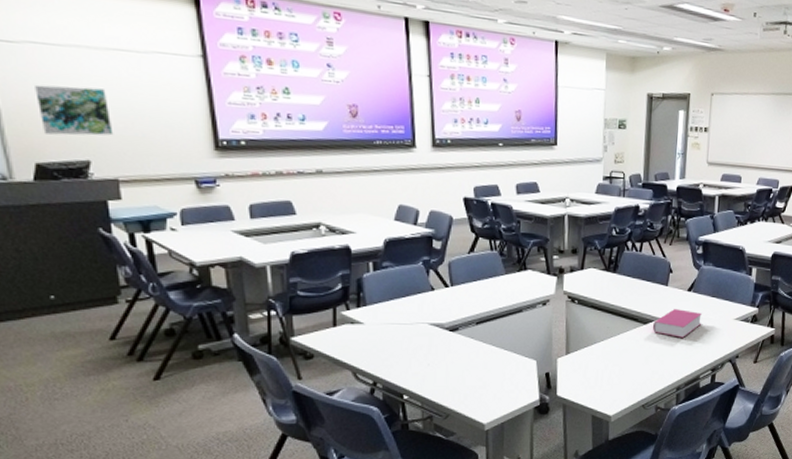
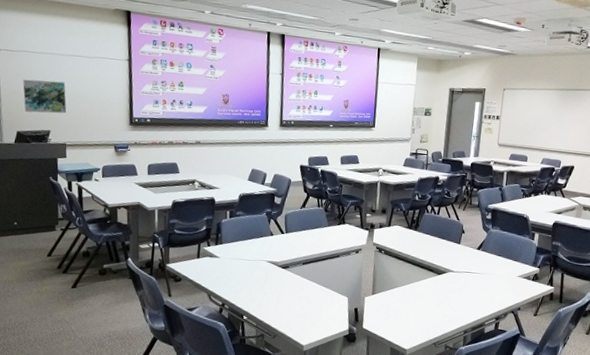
book: present [652,309,702,338] -> none [445,264,489,289]

